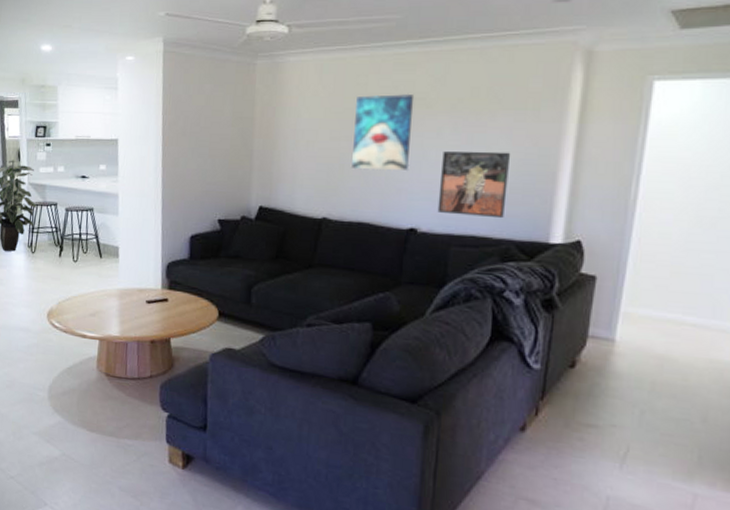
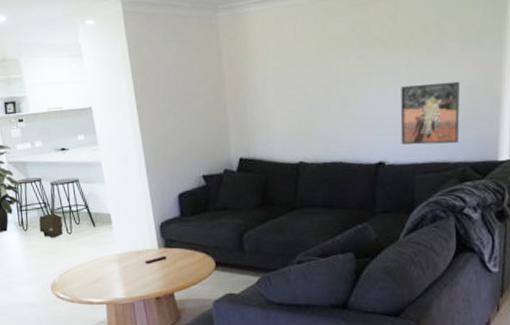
rock: none [46,239,70,264] -> present [39,213,63,238]
wall art: present [352,93,415,171] -> none [317,33,373,113]

